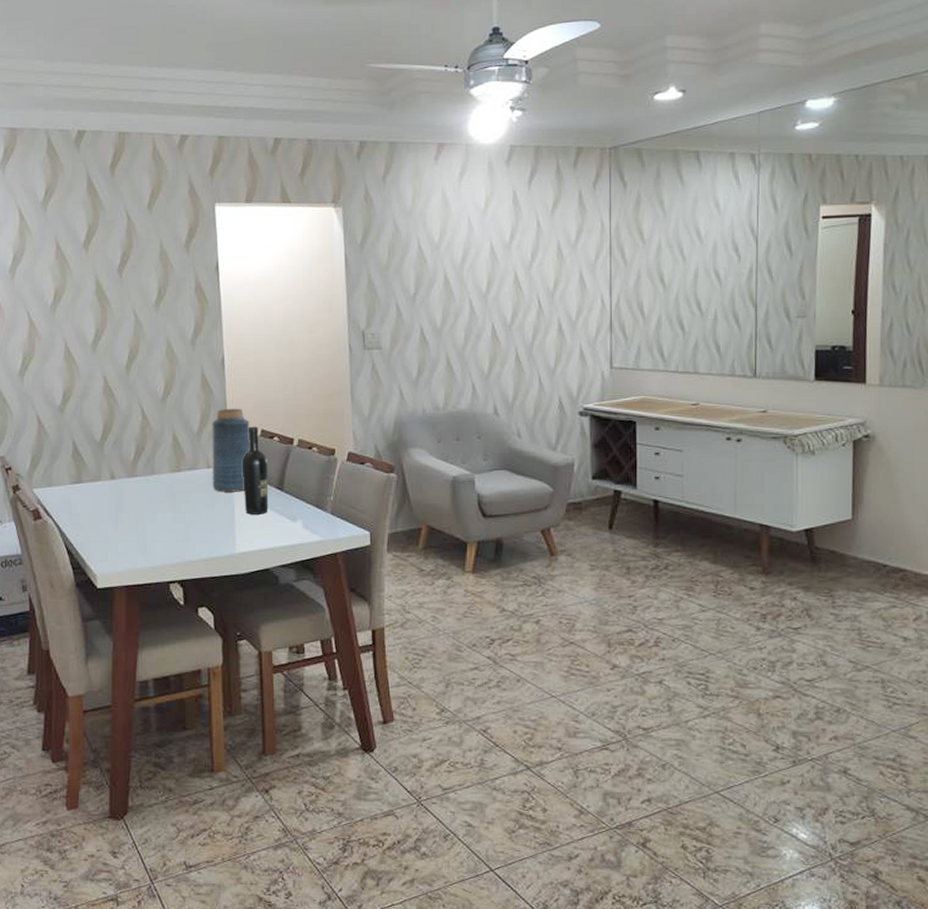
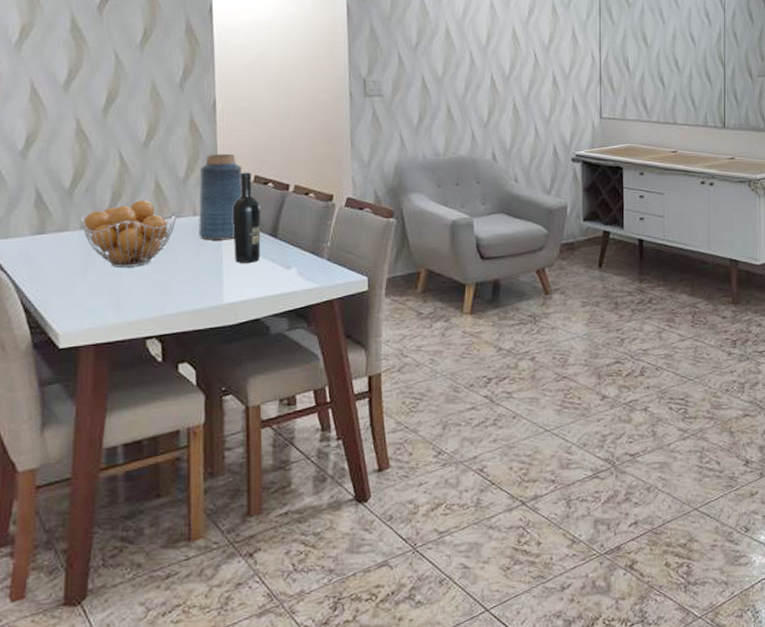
fruit basket: none [111,453,193,516] -> present [81,200,177,267]

